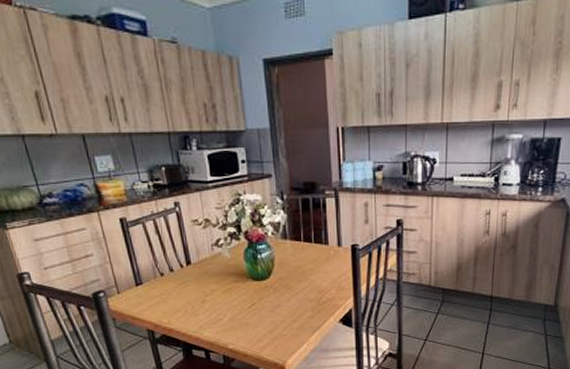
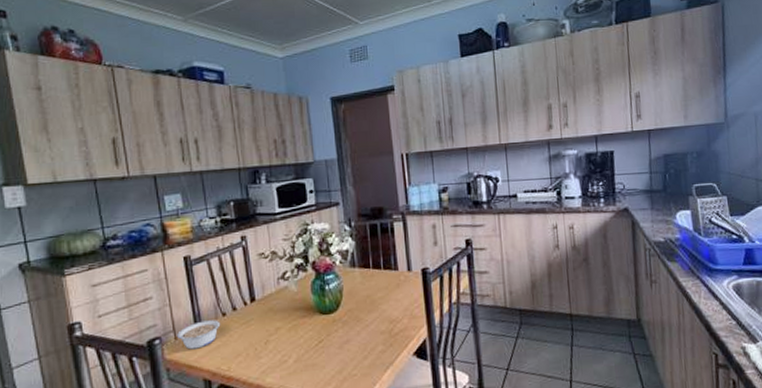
legume: none [120,279,160,303] -> present [177,320,221,350]

